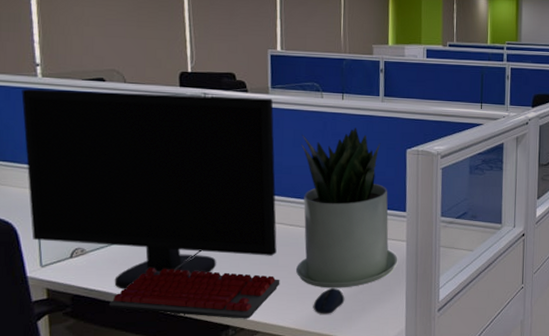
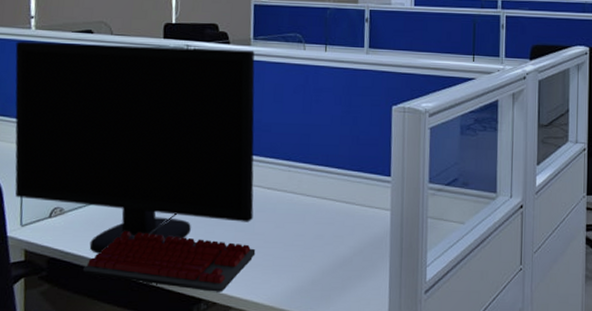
planter: present [295,128,398,288] -> none [272,82,381,262]
computer mouse: present [313,287,345,314] -> none [289,260,323,291]

